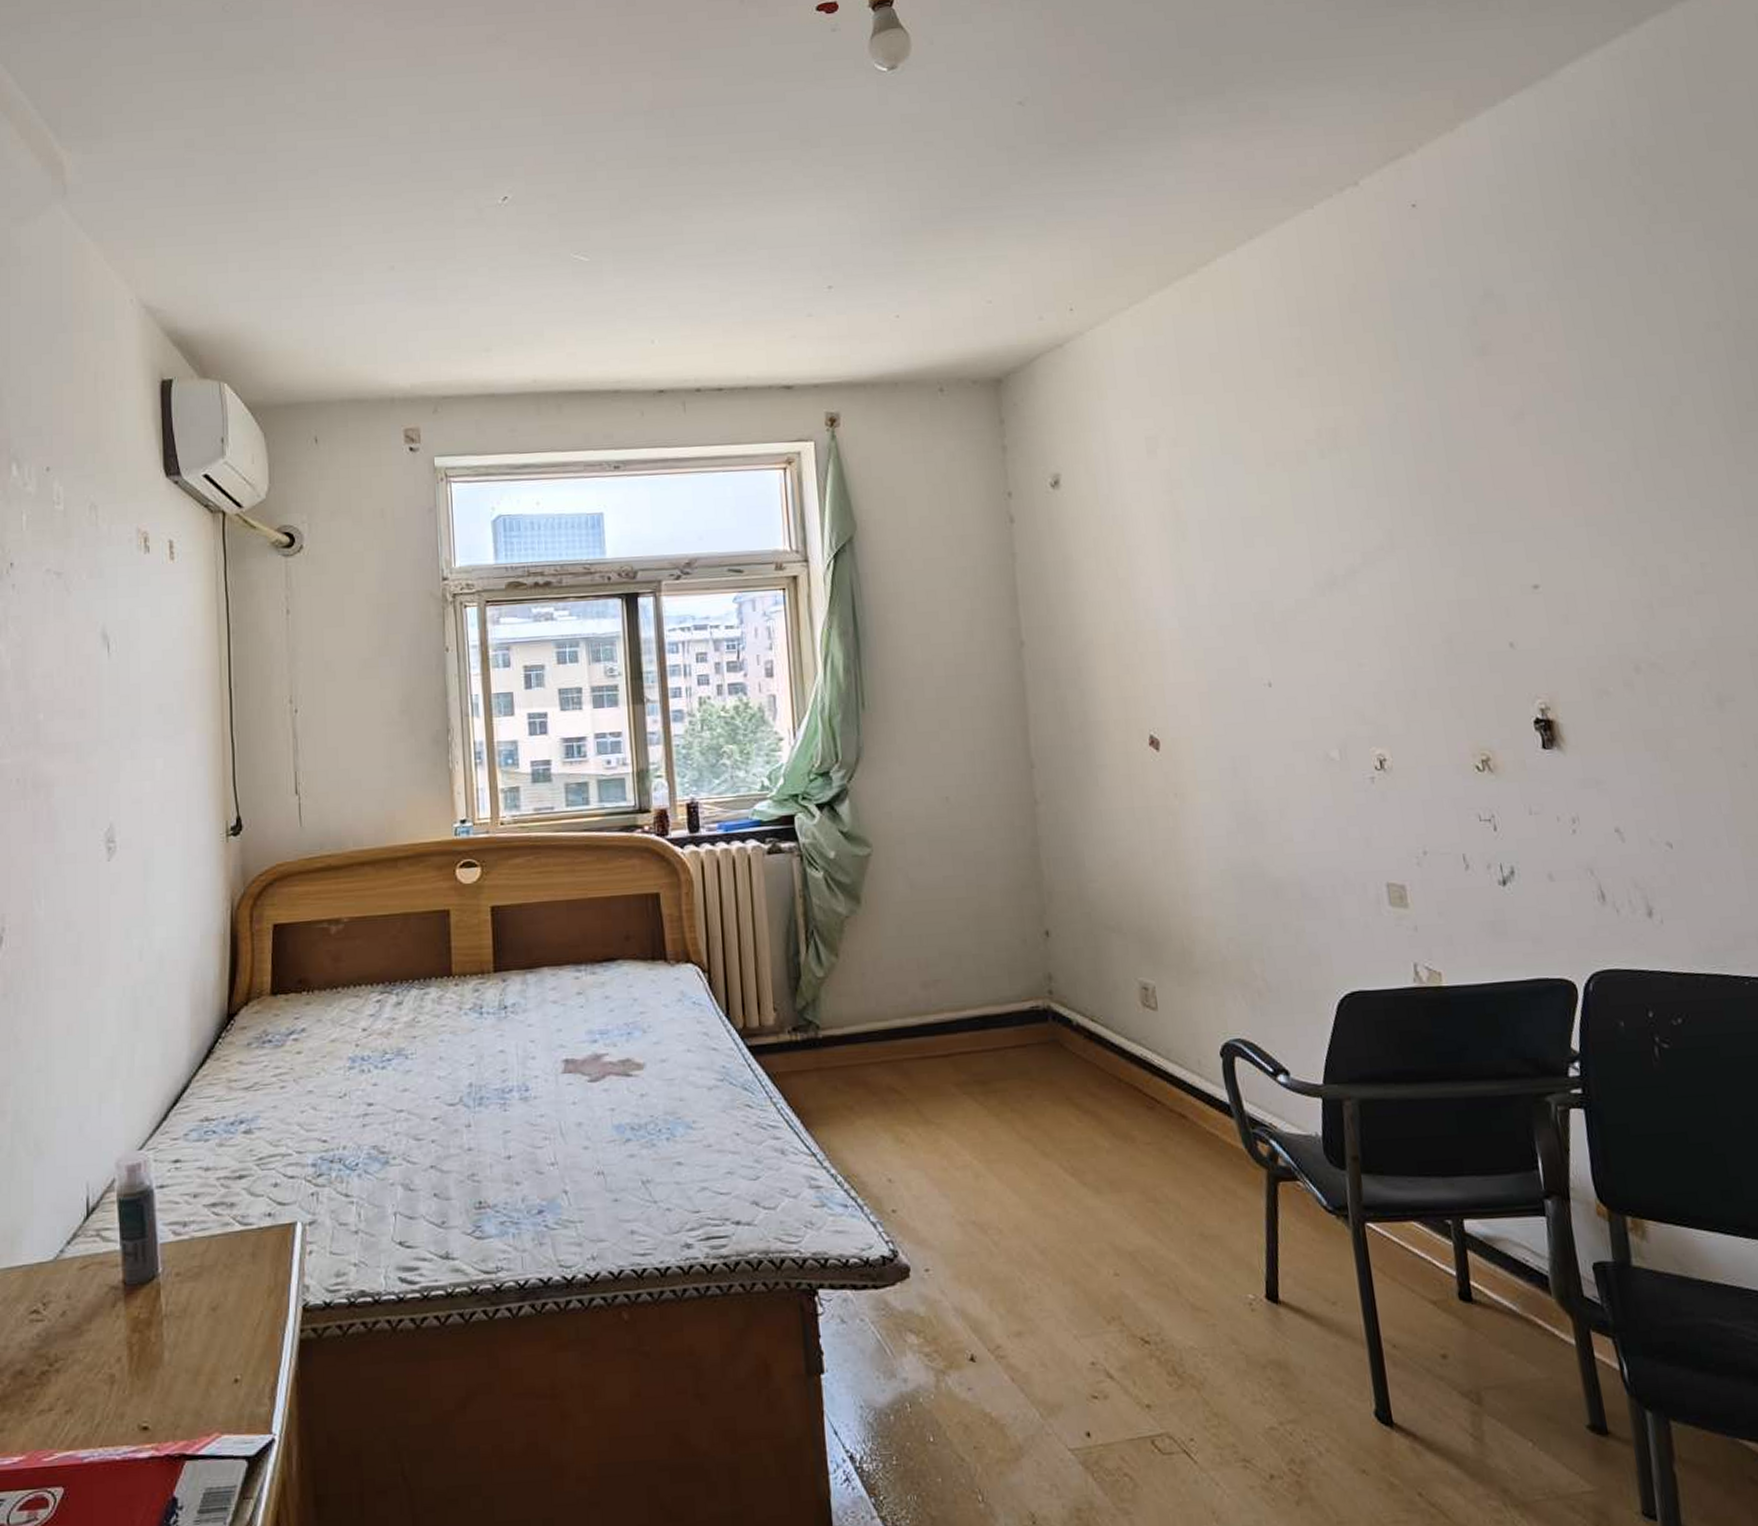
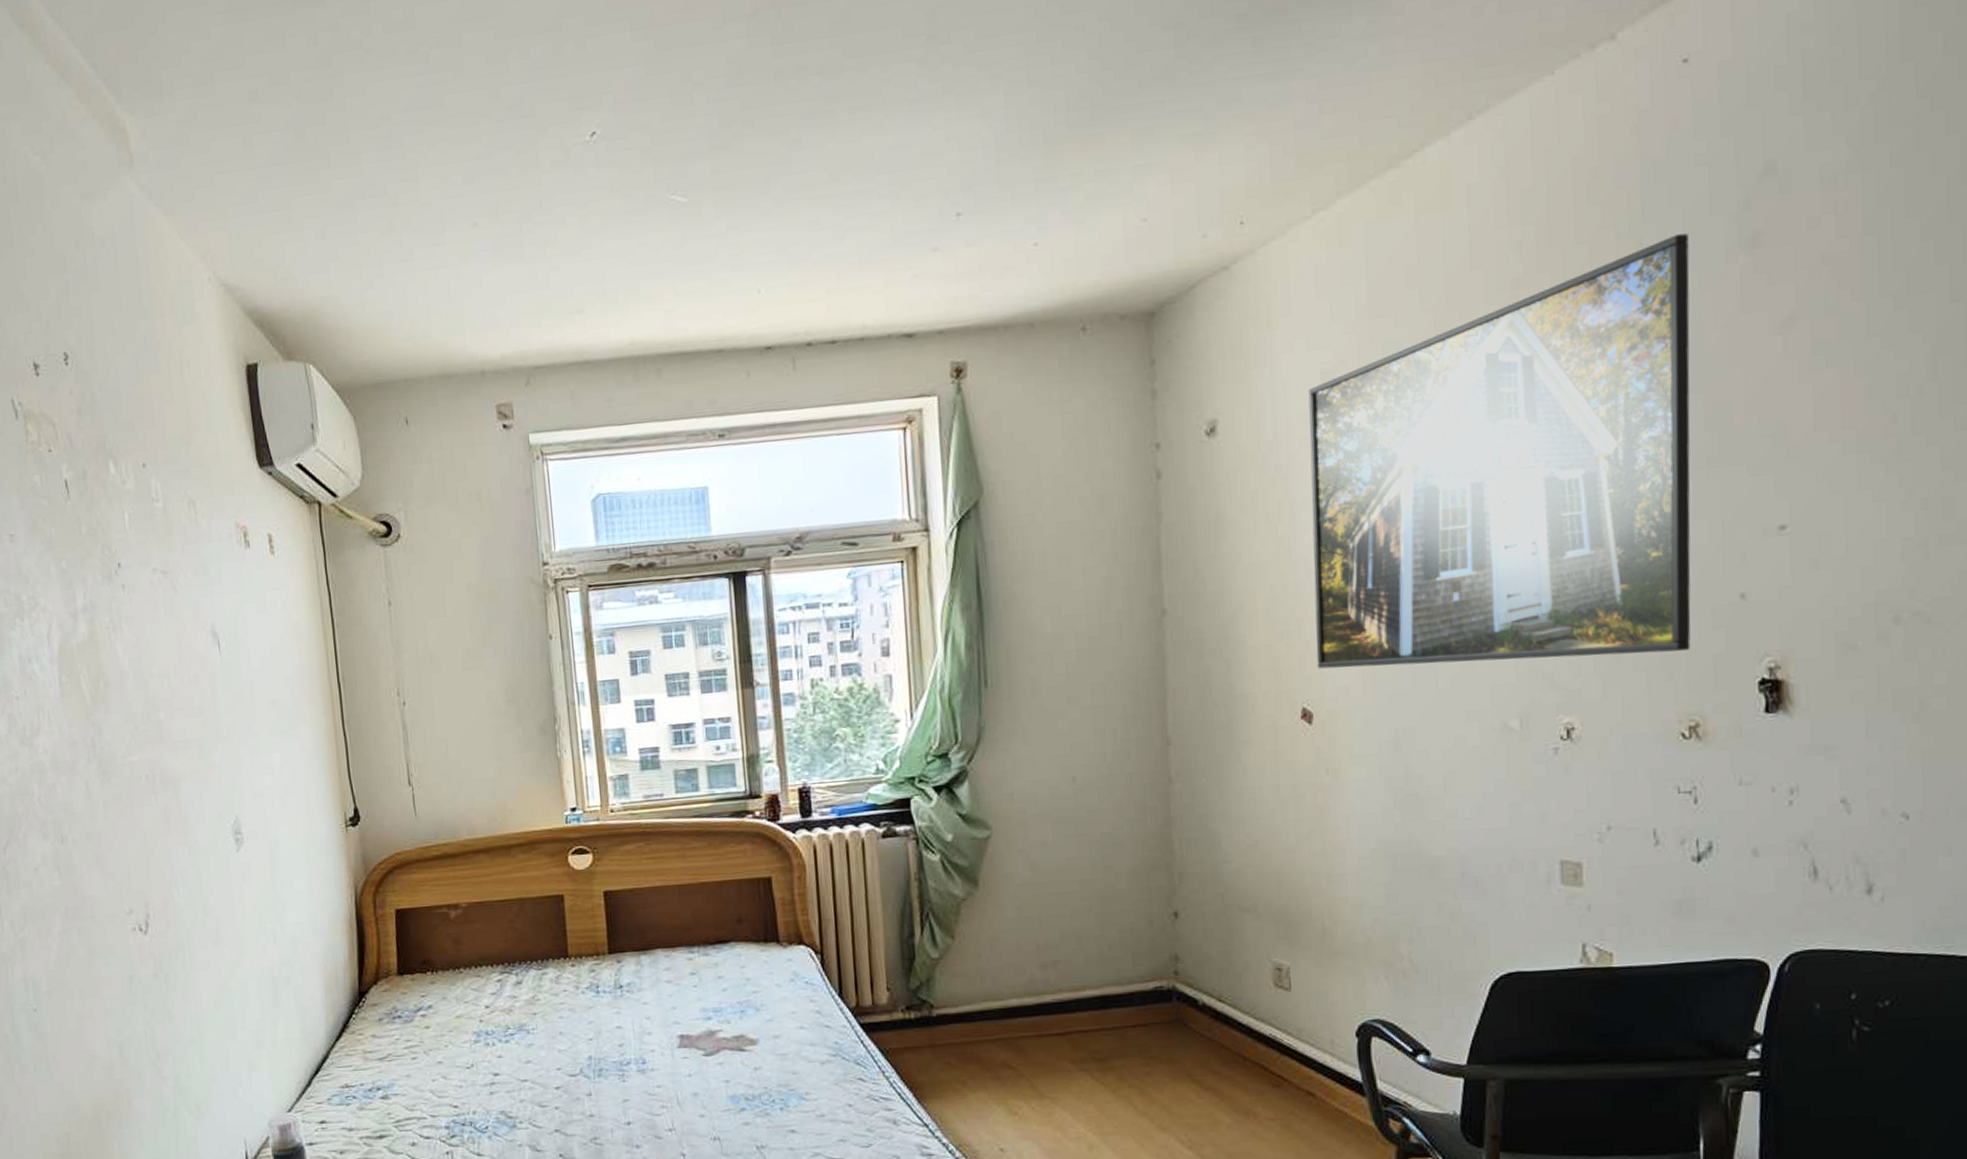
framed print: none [1136,340,1475,700] -> present [1308,233,1691,669]

